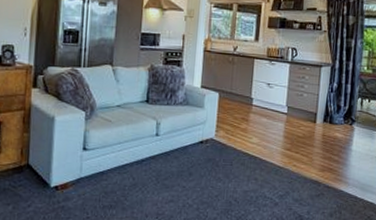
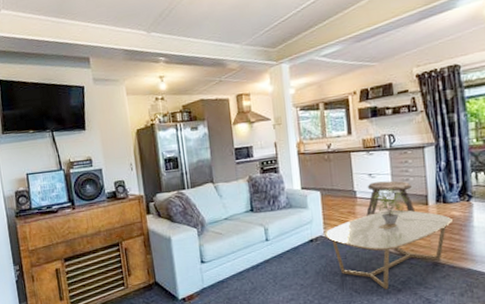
coffee table: none [216,122,335,201] -> present [325,209,452,289]
stool: none [259,92,304,128] -> present [366,180,415,216]
potted plant: none [265,99,298,137] -> present [371,185,407,224]

